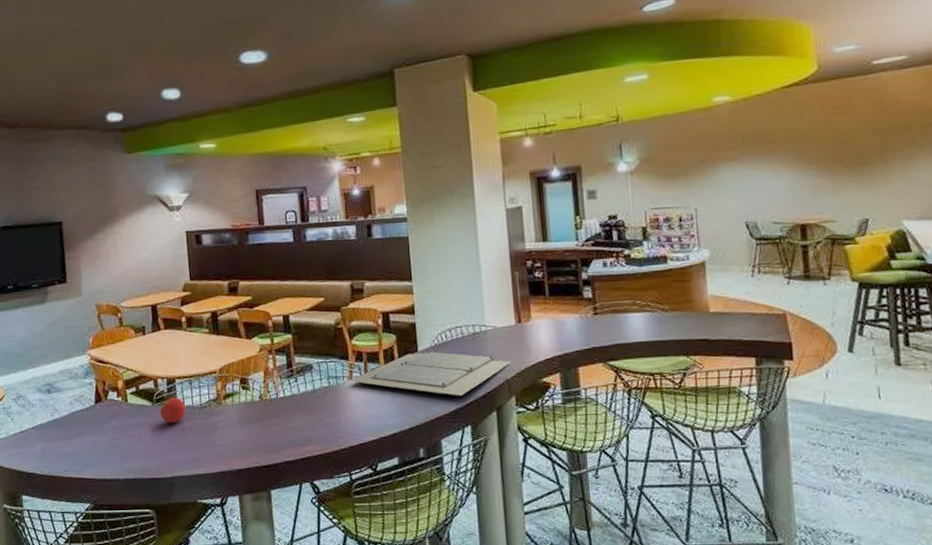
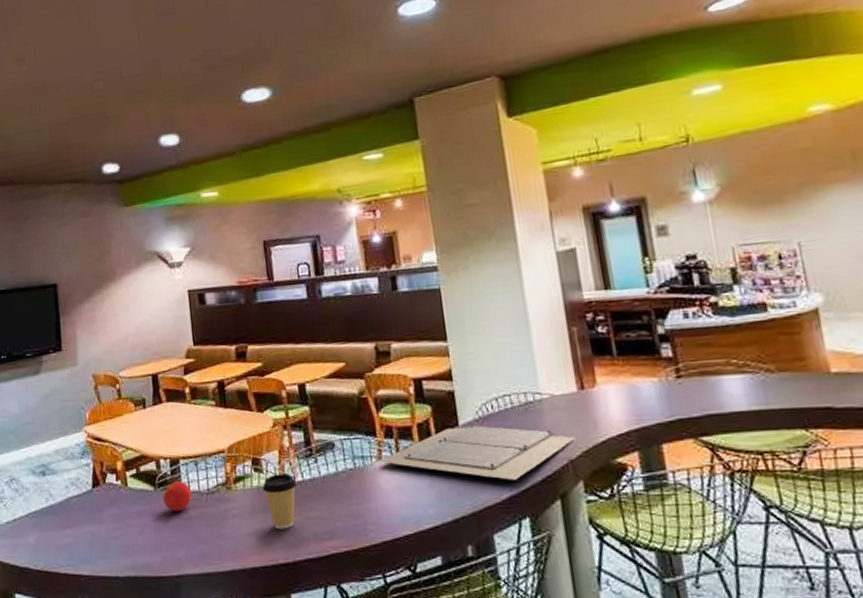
coffee cup: none [249,391,279,438] -> present [262,473,297,530]

